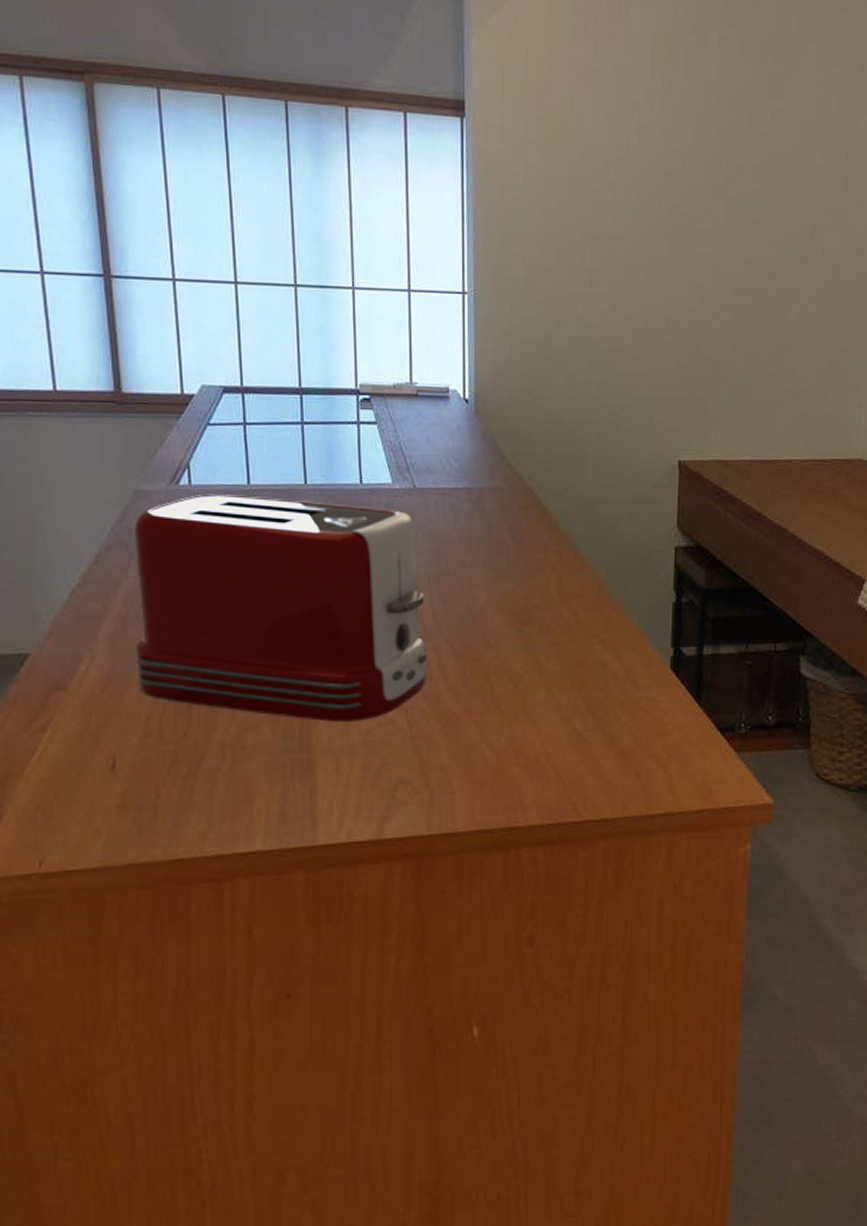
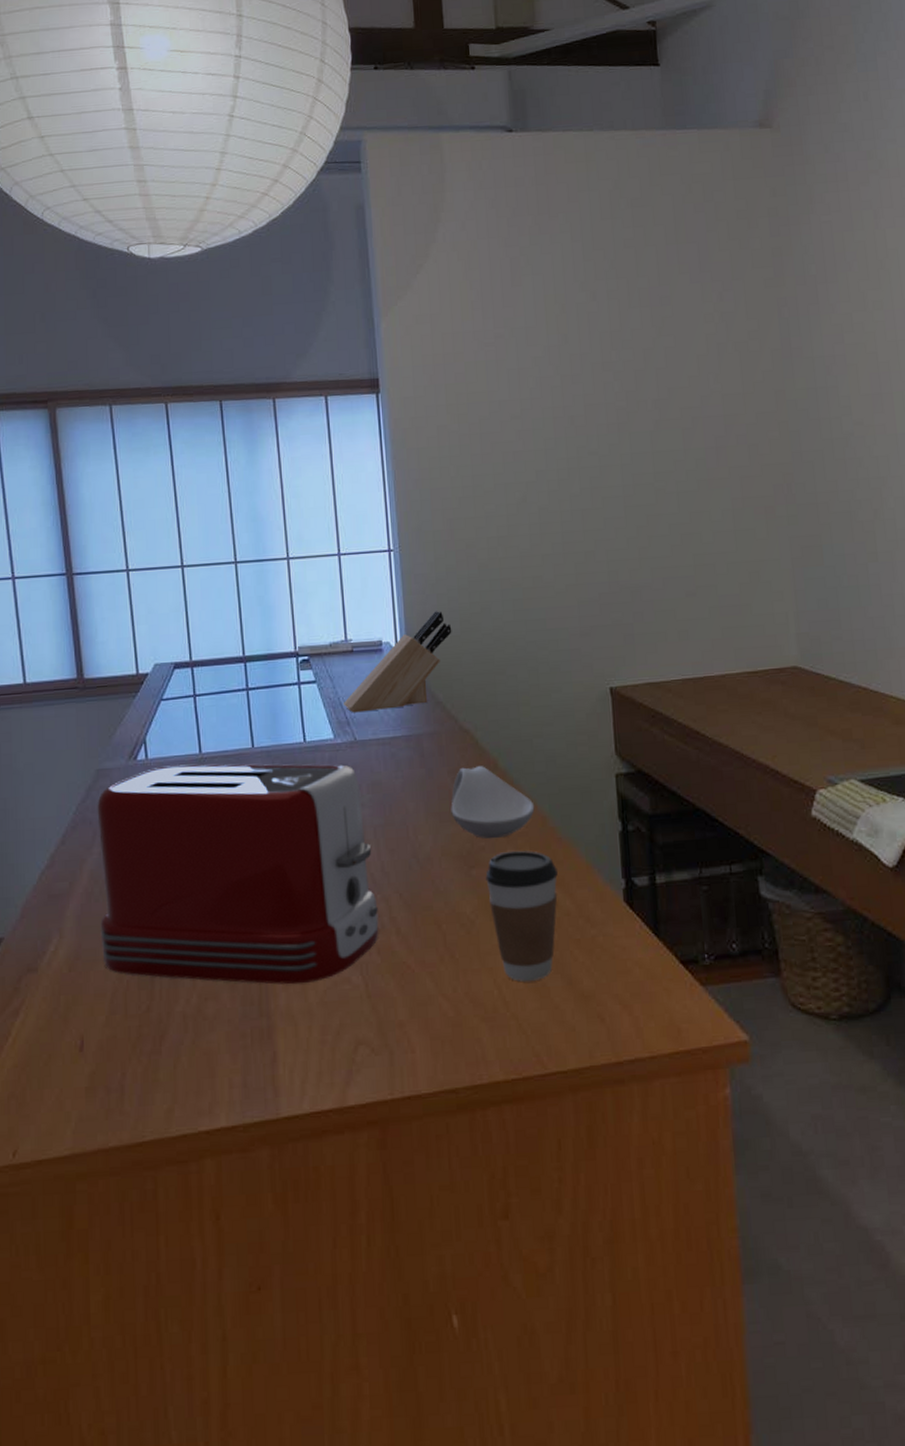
knife block: none [405,363,523,460] -> present [344,611,452,713]
spoon rest: none [508,525,592,599] -> present [451,766,535,839]
coffee cup: none [537,612,610,737] -> present [485,851,559,982]

